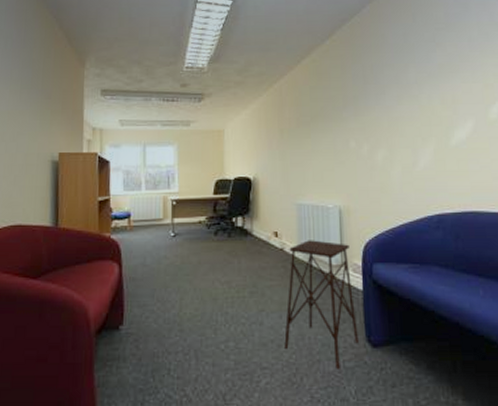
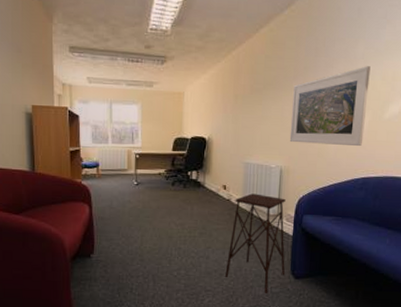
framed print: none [344,91,431,178] -> present [289,66,371,146]

